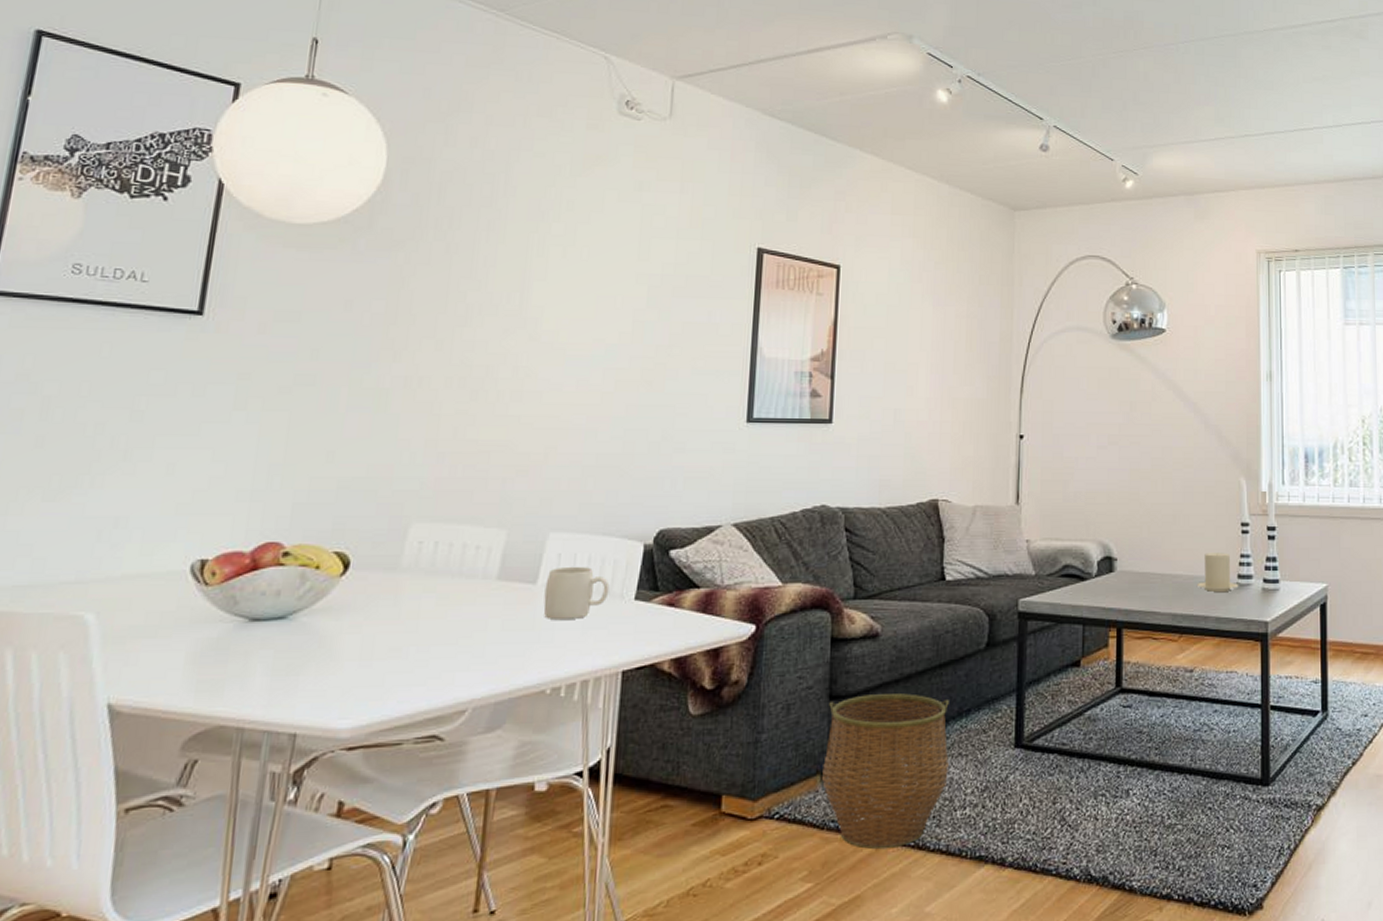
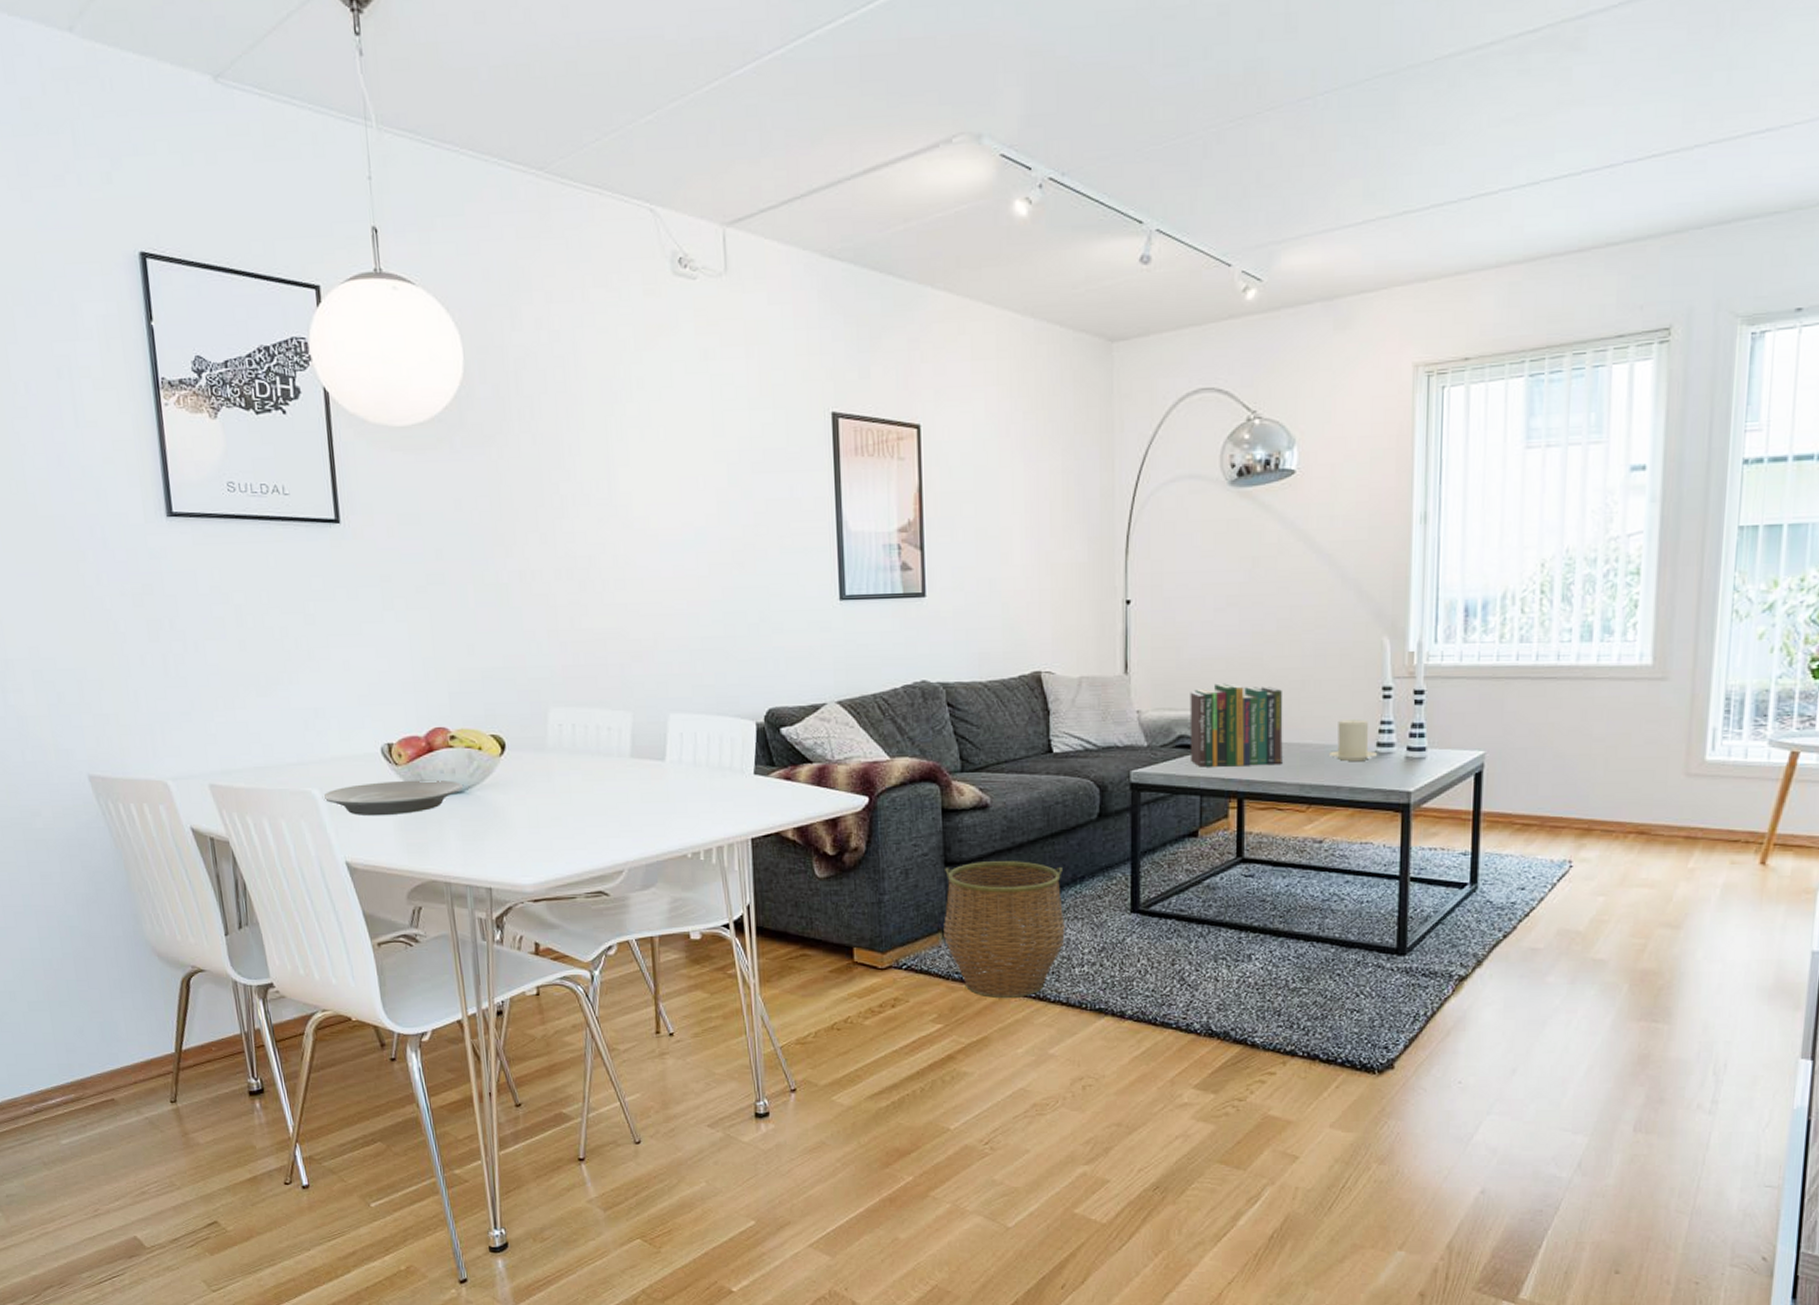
plate: none [96,602,288,647] -> present [322,779,464,816]
mug: present [543,566,610,619] -> none [673,744,730,792]
books: none [1074,516,1157,596] -> present [1190,683,1283,767]

